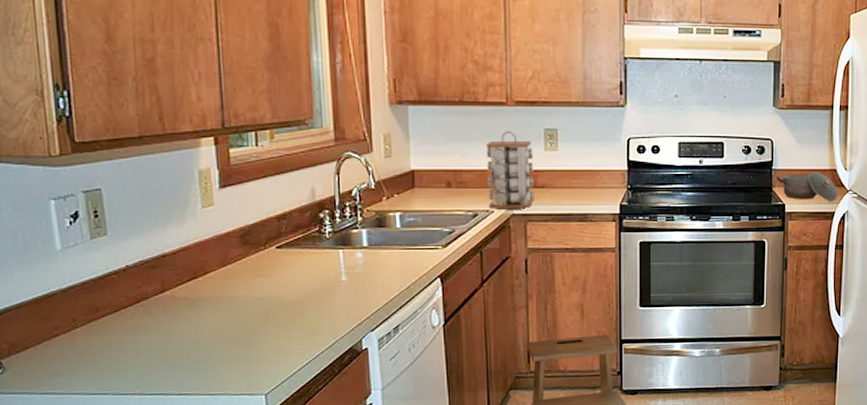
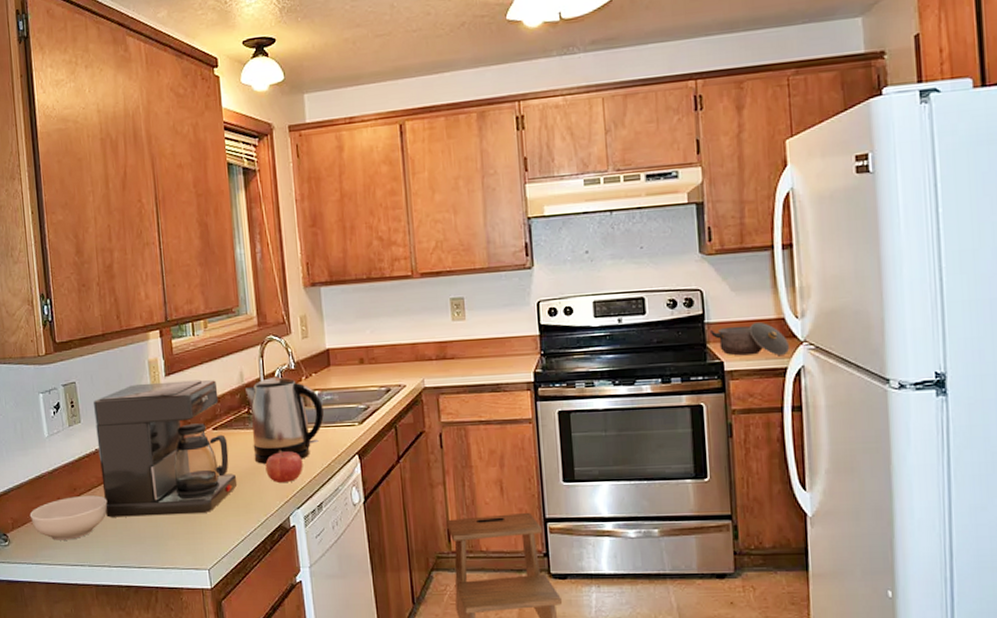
bowl: none [33,317,141,367] -> present [29,495,108,541]
coffee maker: none [124,194,304,341] -> present [93,380,238,518]
kettle: none [317,196,405,285] -> present [246,377,324,464]
fruit: none [337,272,380,306] -> present [265,451,303,484]
spice rack: present [485,130,535,211] -> none [394,303,445,384]

